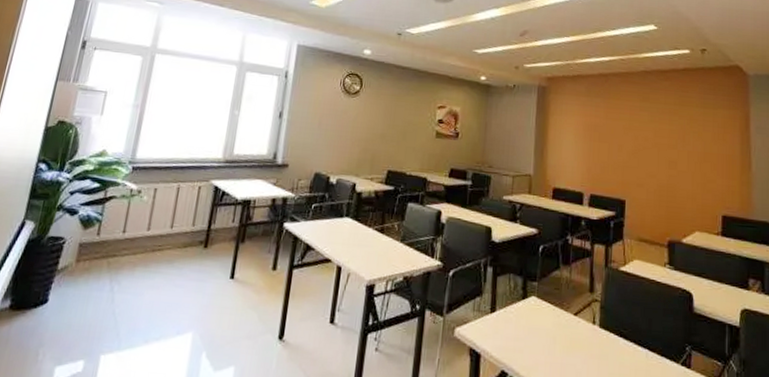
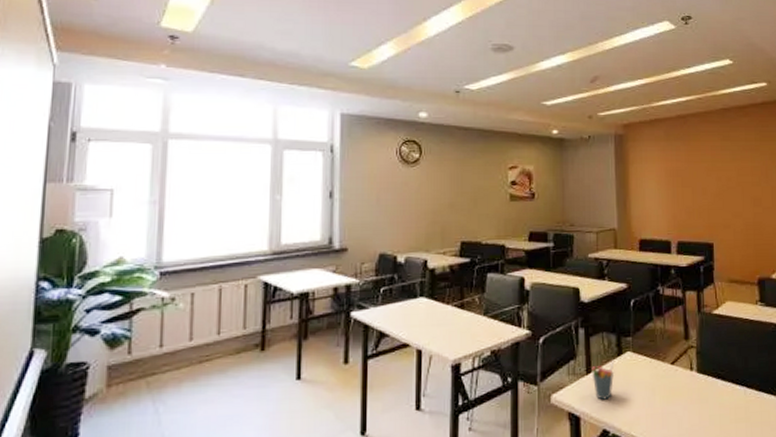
pen holder: none [495,302,519,341] -> present [592,359,615,400]

